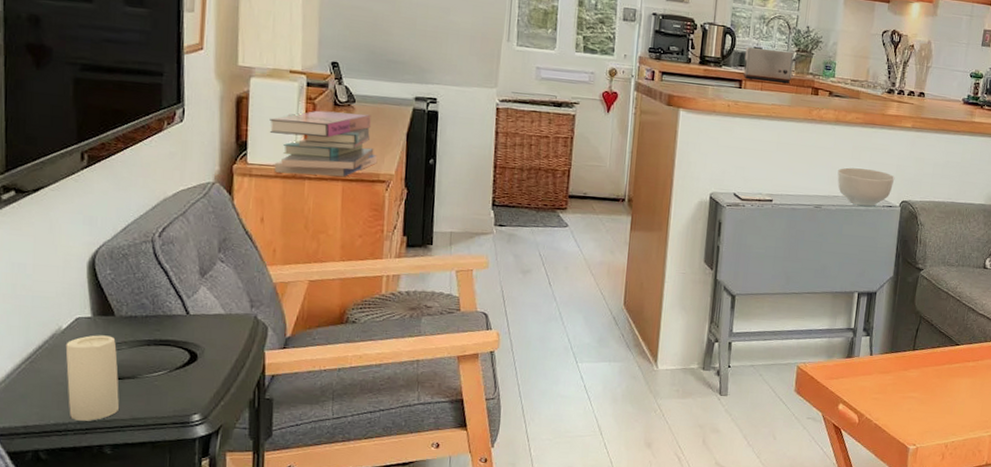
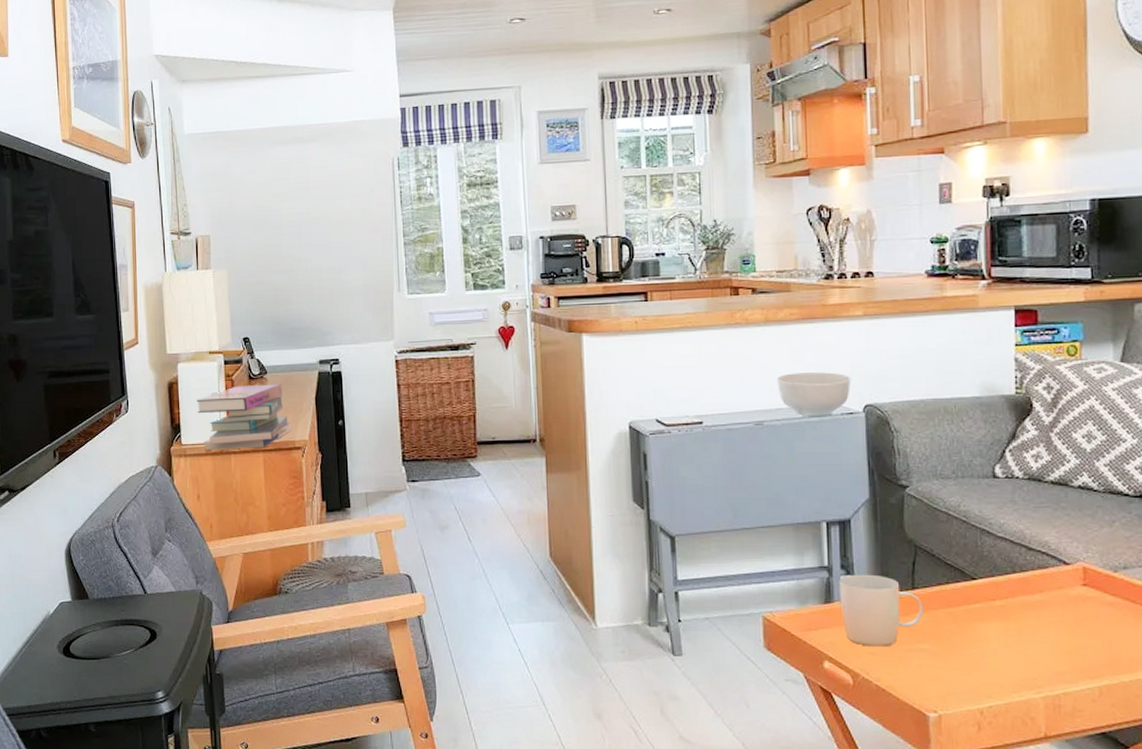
candle: present [65,335,119,421] -> none [54,618,98,700]
toaster: present [743,46,795,85] -> none [646,251,705,290]
mug: none [858,336,919,394] -> present [839,574,924,647]

